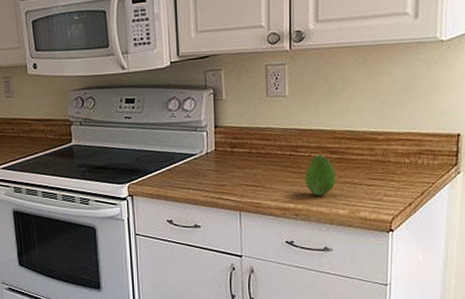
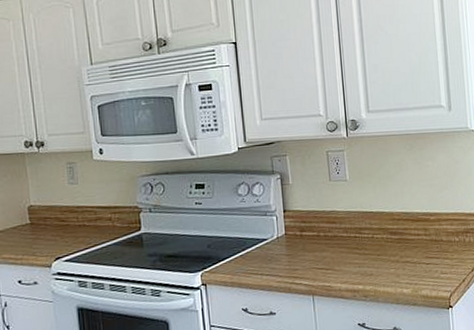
fruit: present [305,154,336,196] -> none [370,236,399,276]

